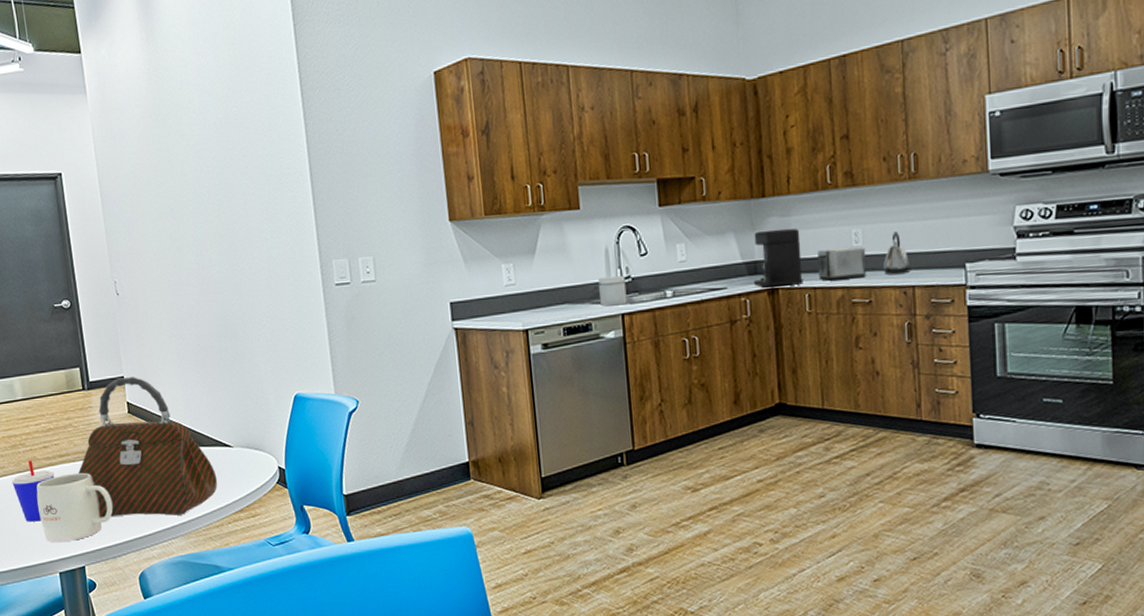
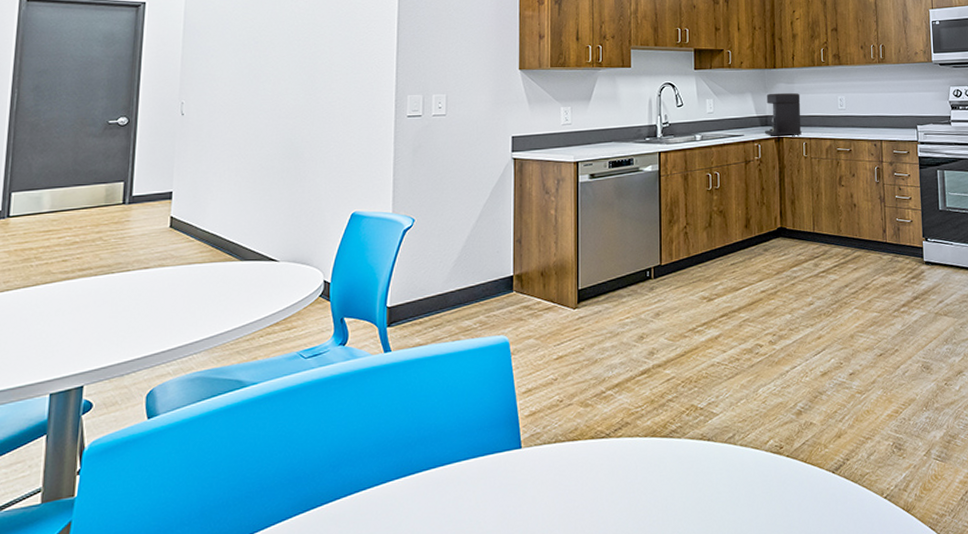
beverage cup: present [11,460,55,522] -> none [14,274,69,340]
mug: present [36,472,113,543] -> none [39,286,132,362]
handbag: present [78,376,218,518] -> none [97,191,256,334]
jar: present [598,275,627,307] -> none [642,121,664,146]
toaster: present [816,246,867,282] -> none [812,108,849,134]
kettle: present [882,232,911,276] -> none [859,100,880,132]

